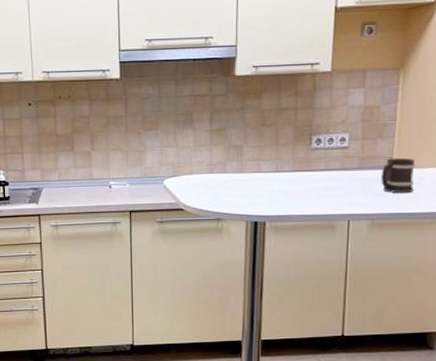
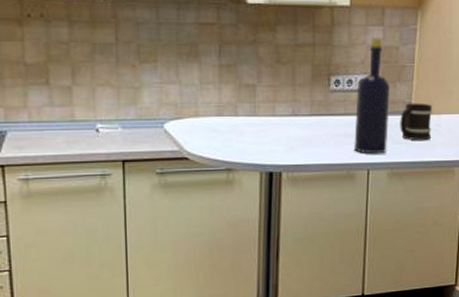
bottle: none [335,98,372,206] -> present [354,37,391,154]

